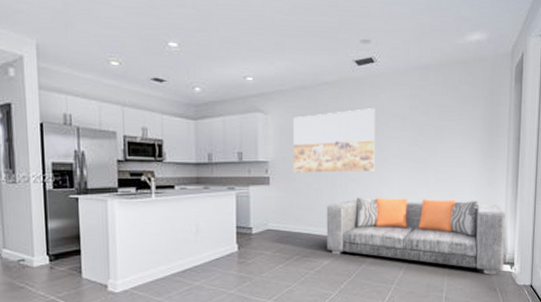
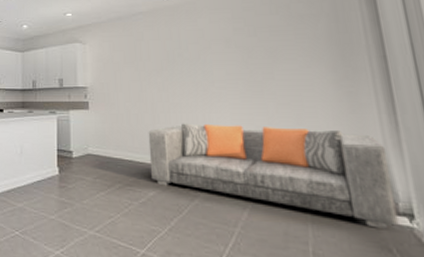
wall art: present [293,108,375,173] -> none [110,33,199,98]

